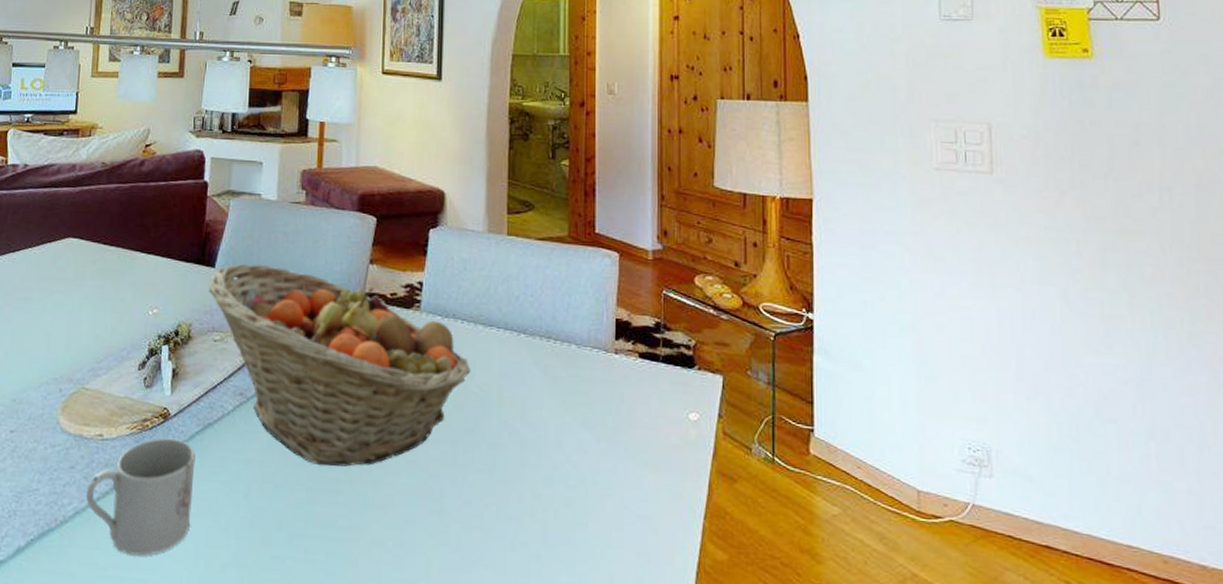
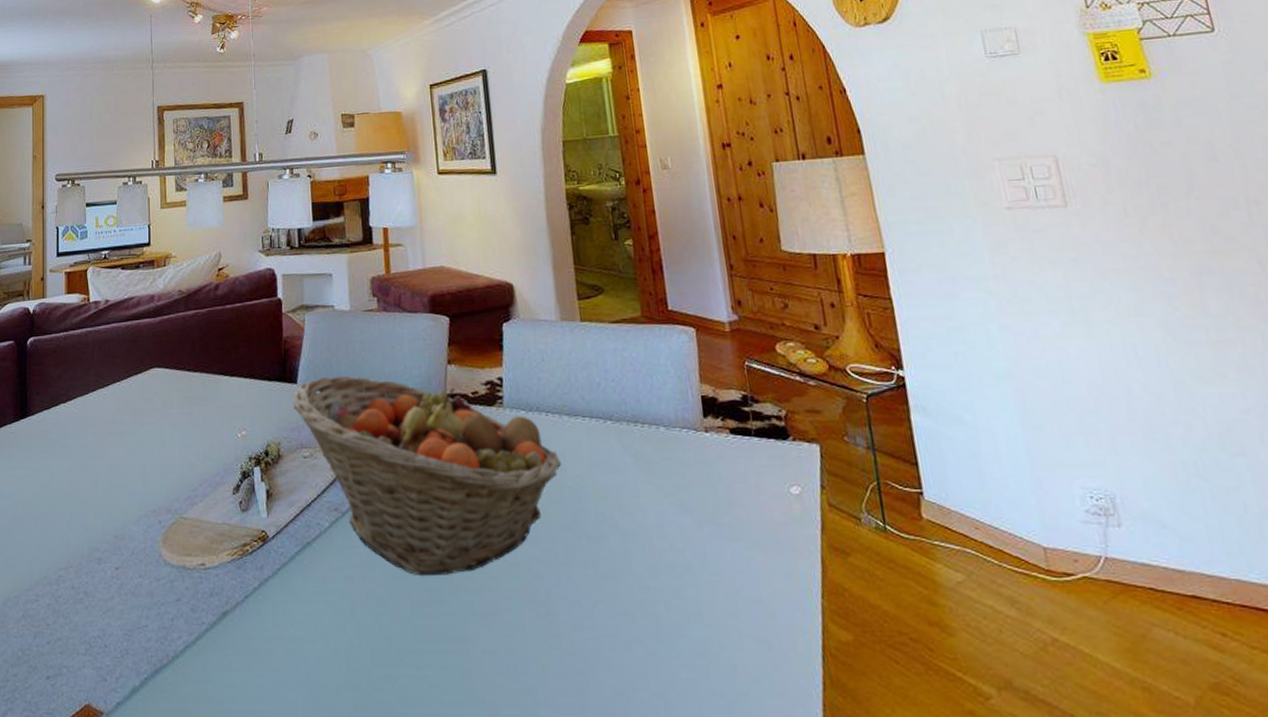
mug: present [85,438,196,556] -> none [194,561,300,686]

